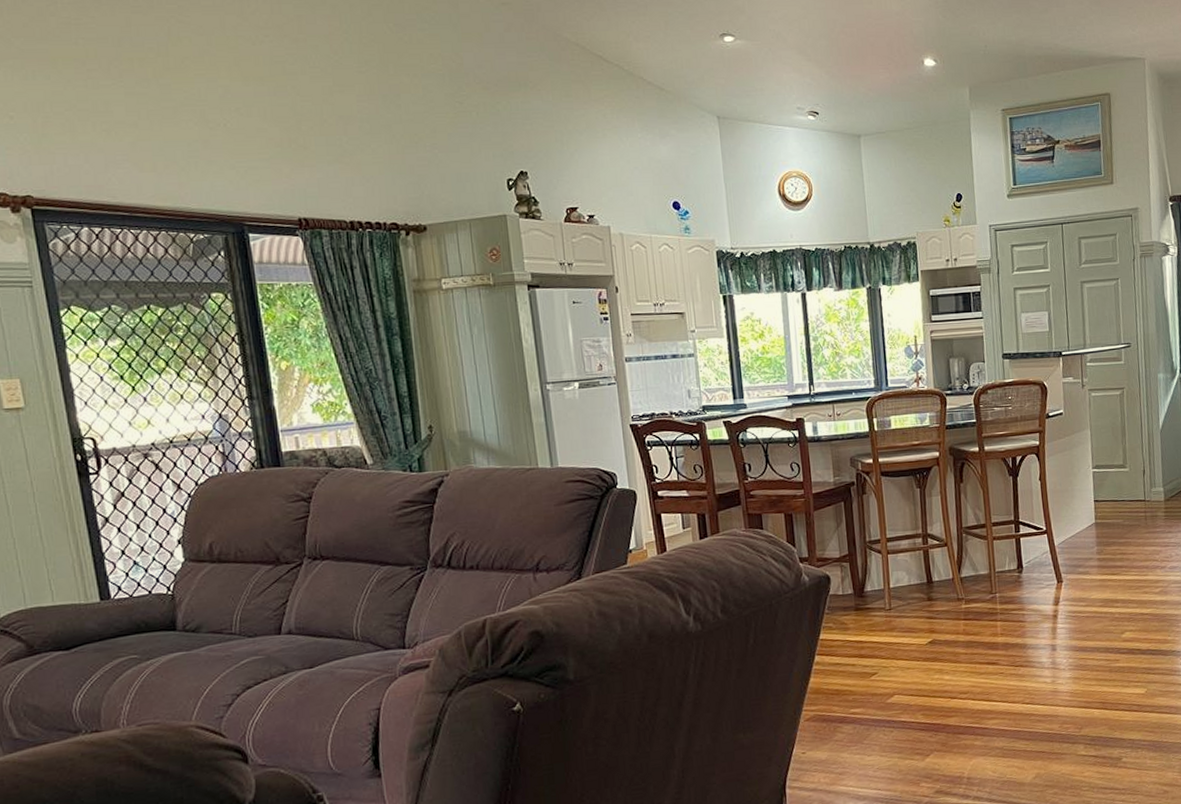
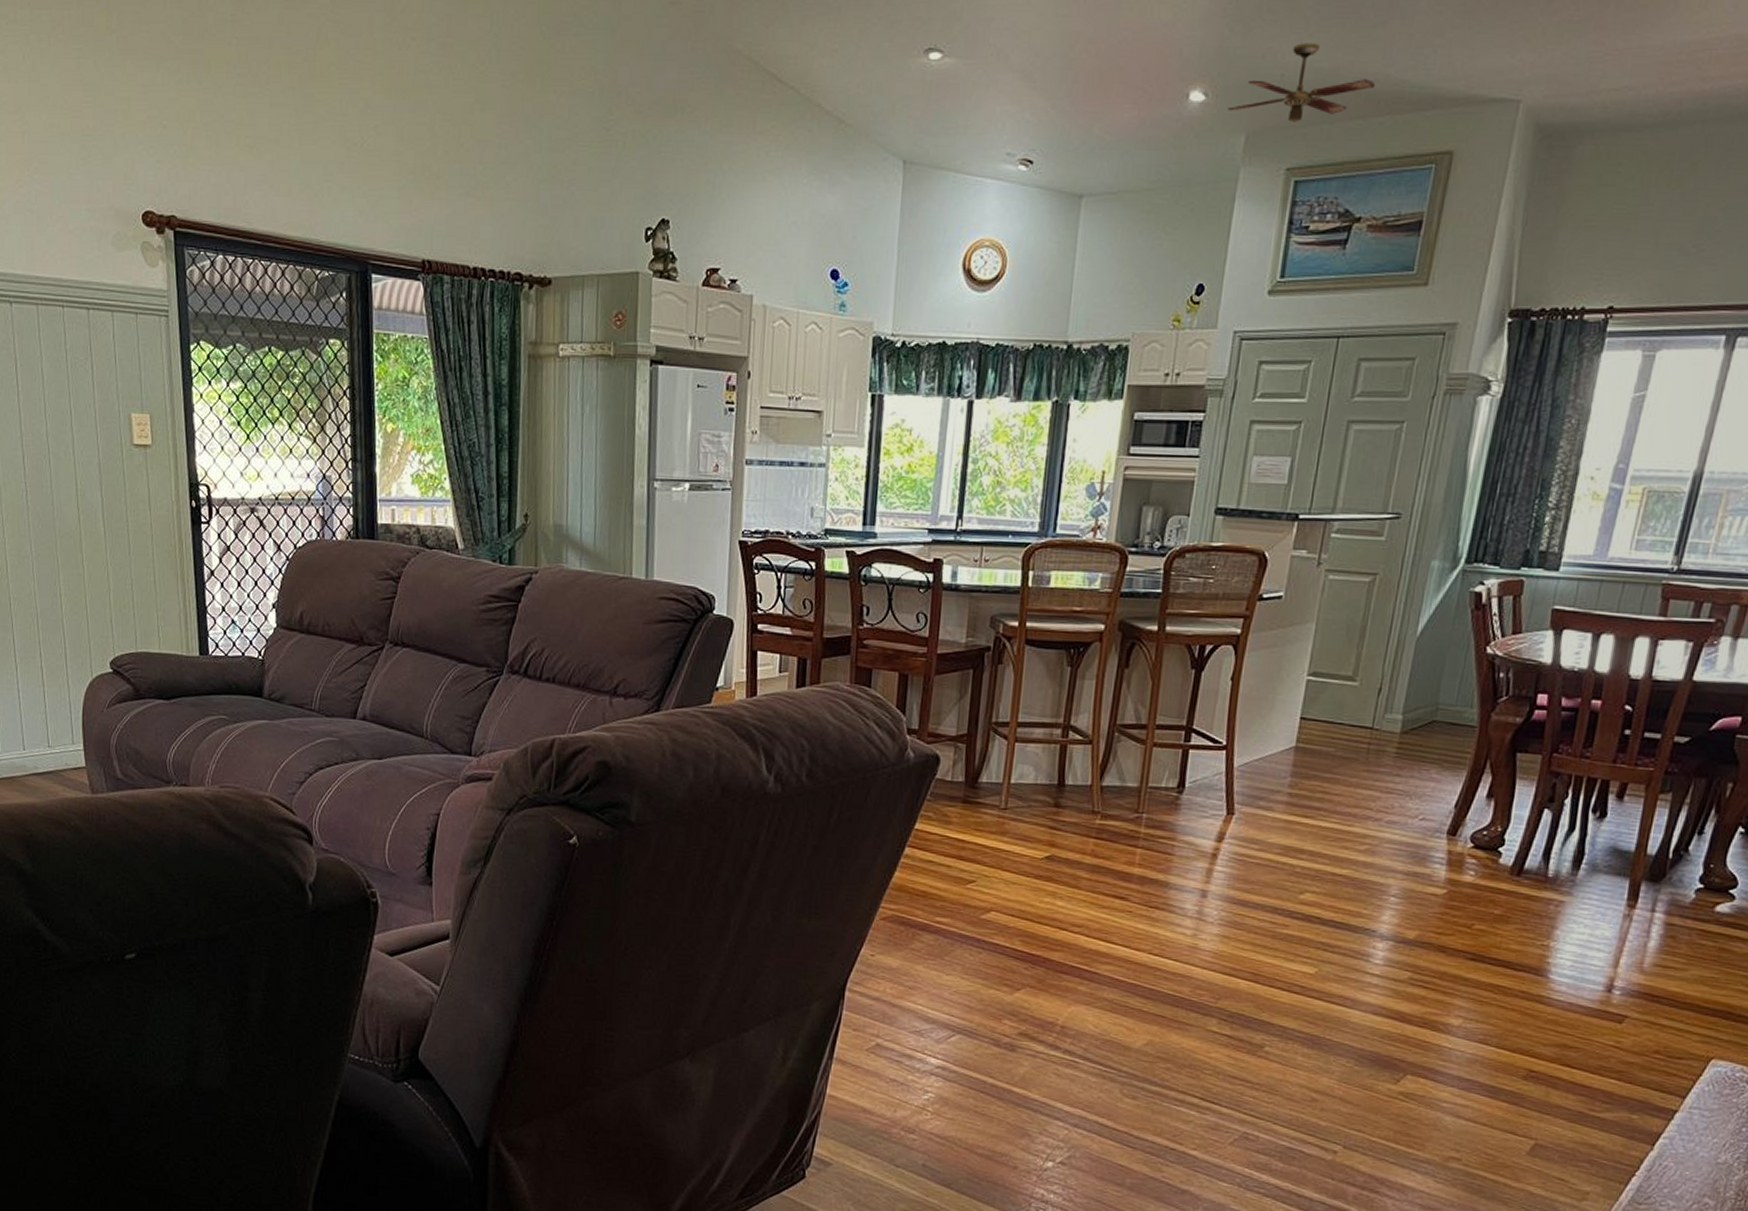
ceiling fan: none [953,24,1050,78] -> present [1228,43,1376,122]

